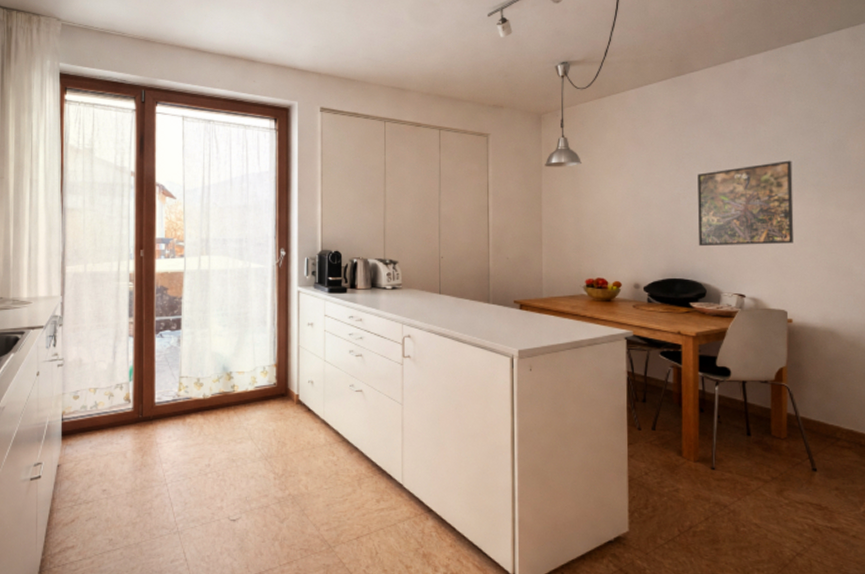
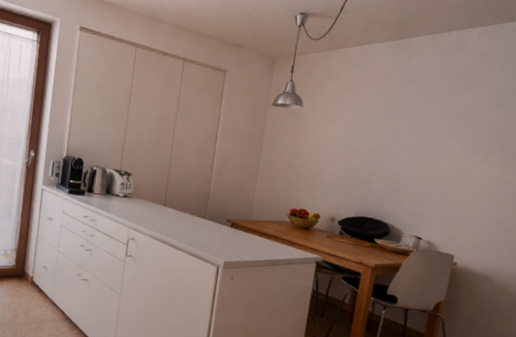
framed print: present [697,160,795,247] -> none [391,127,485,200]

